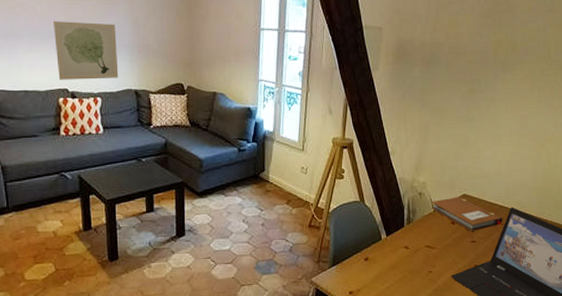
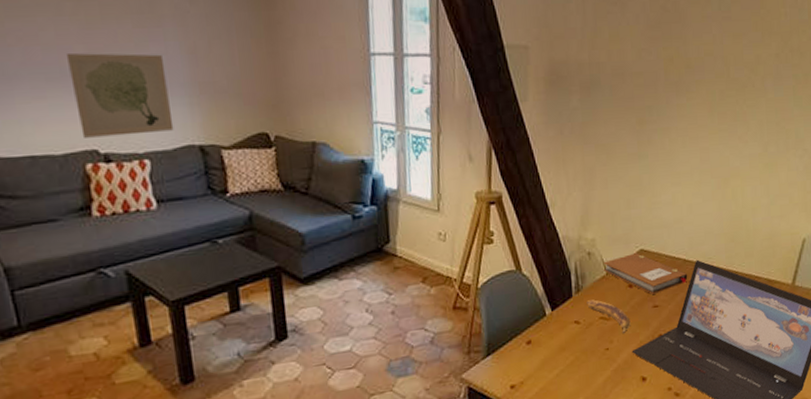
banana: none [416,231,451,262] -> present [587,299,631,335]

